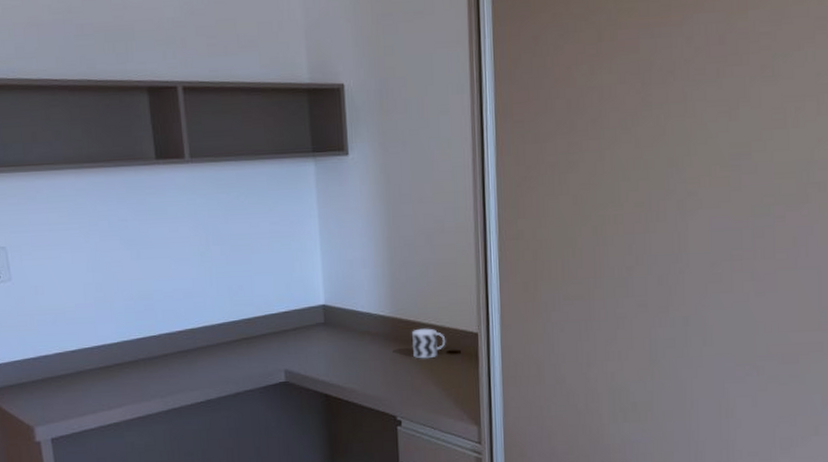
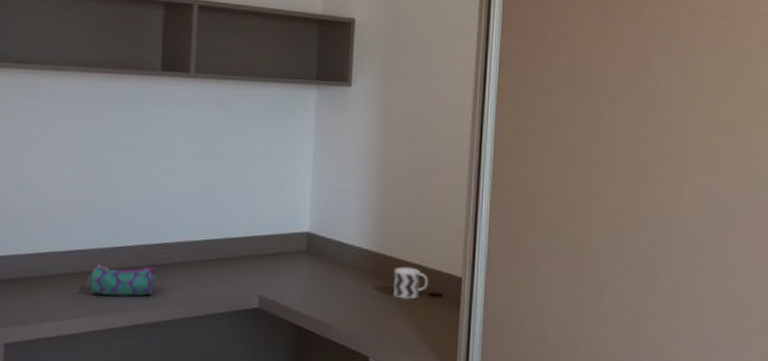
pencil case: none [118,353,185,385] -> present [87,264,156,297]

